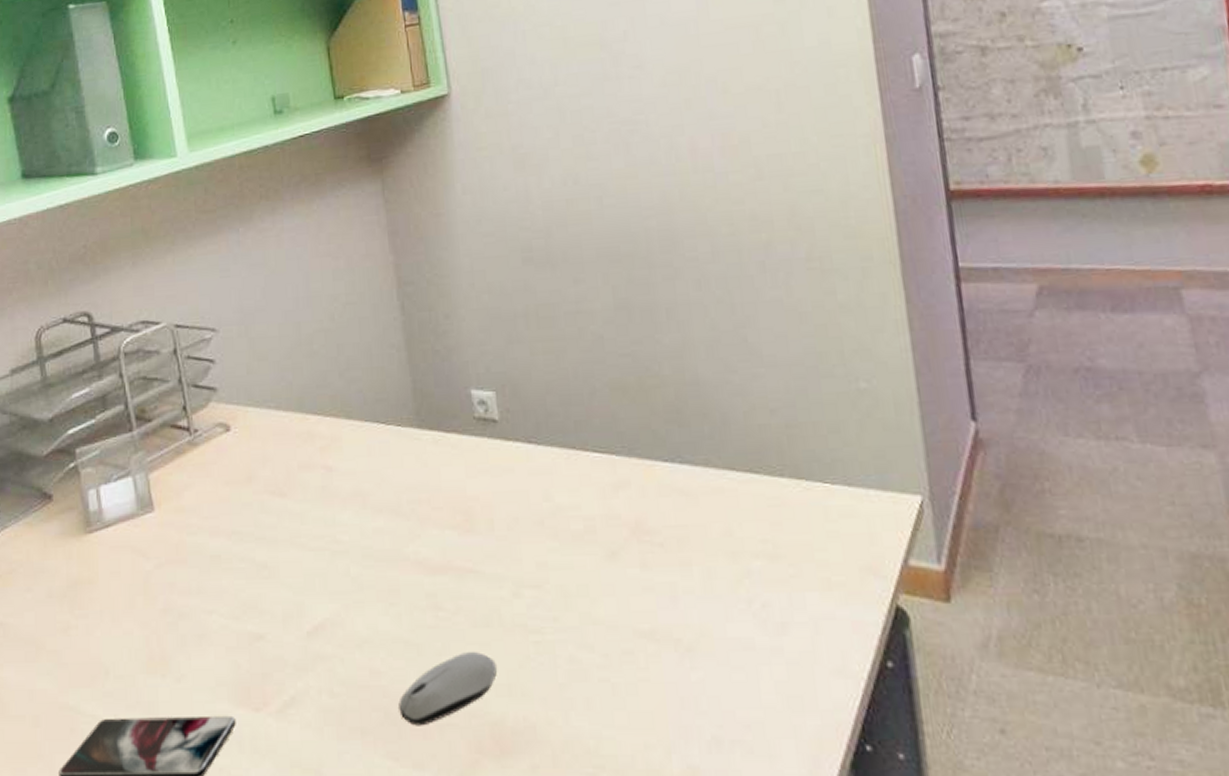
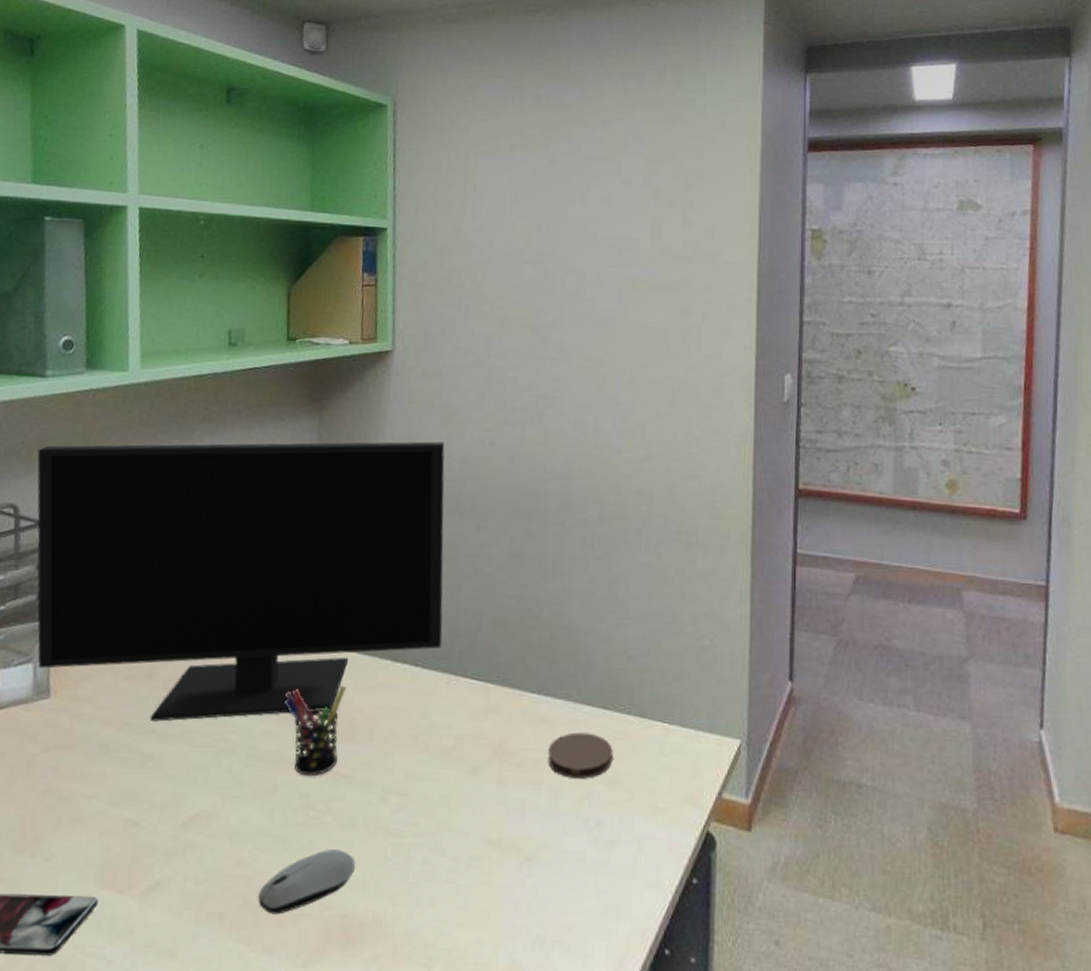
monitor: none [101,189,554,527] -> present [37,441,445,722]
pen holder: none [392,471,460,574] -> present [283,685,347,777]
coaster: none [693,501,771,555] -> present [548,732,613,779]

